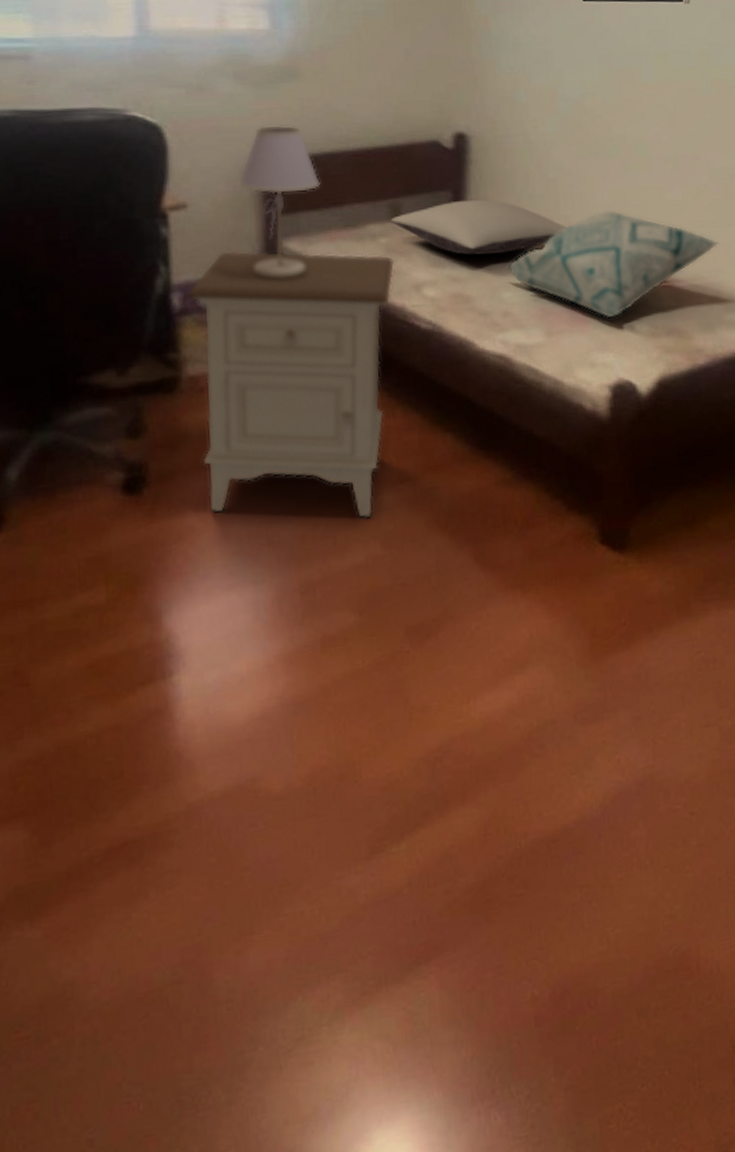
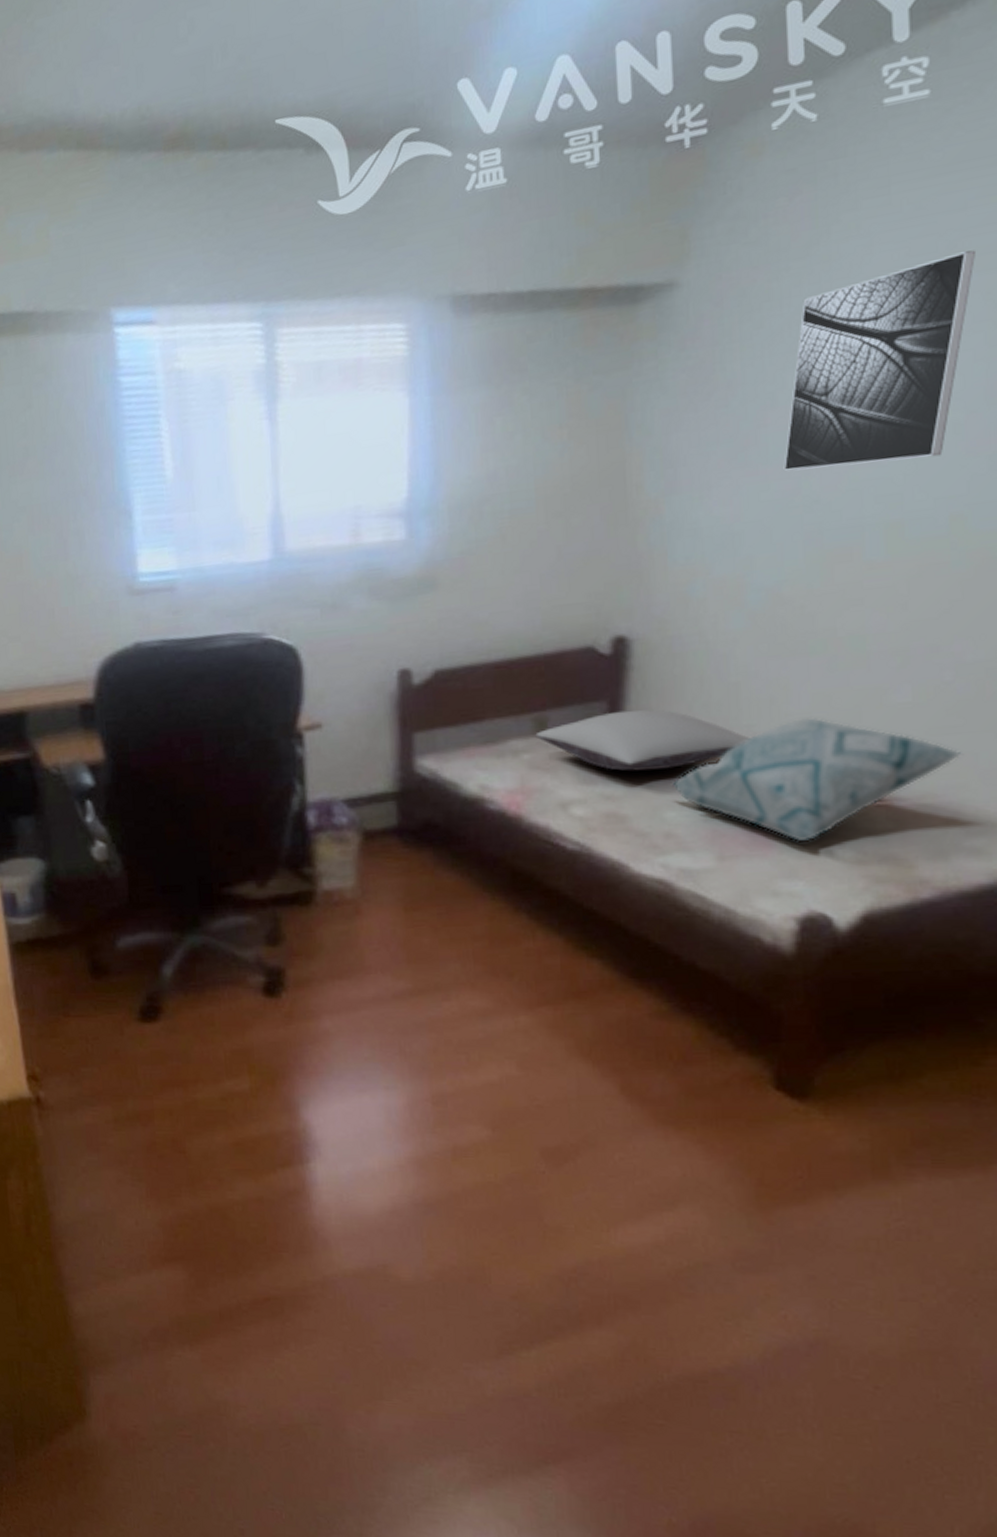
nightstand: present [186,251,395,519] -> none [321,769,539,1039]
table lamp: present [237,125,322,280] -> none [372,639,460,798]

